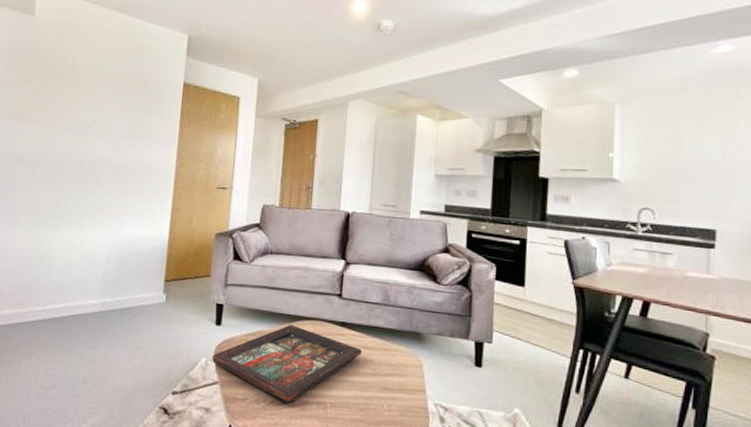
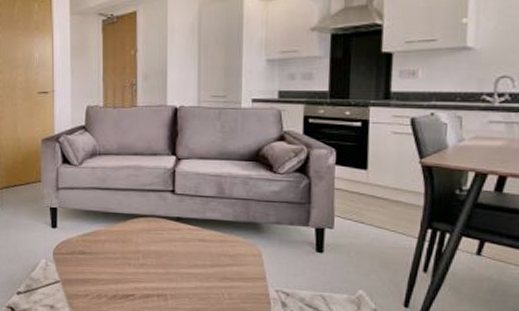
decorative tray: present [212,325,363,402] -> none [52,223,200,296]

